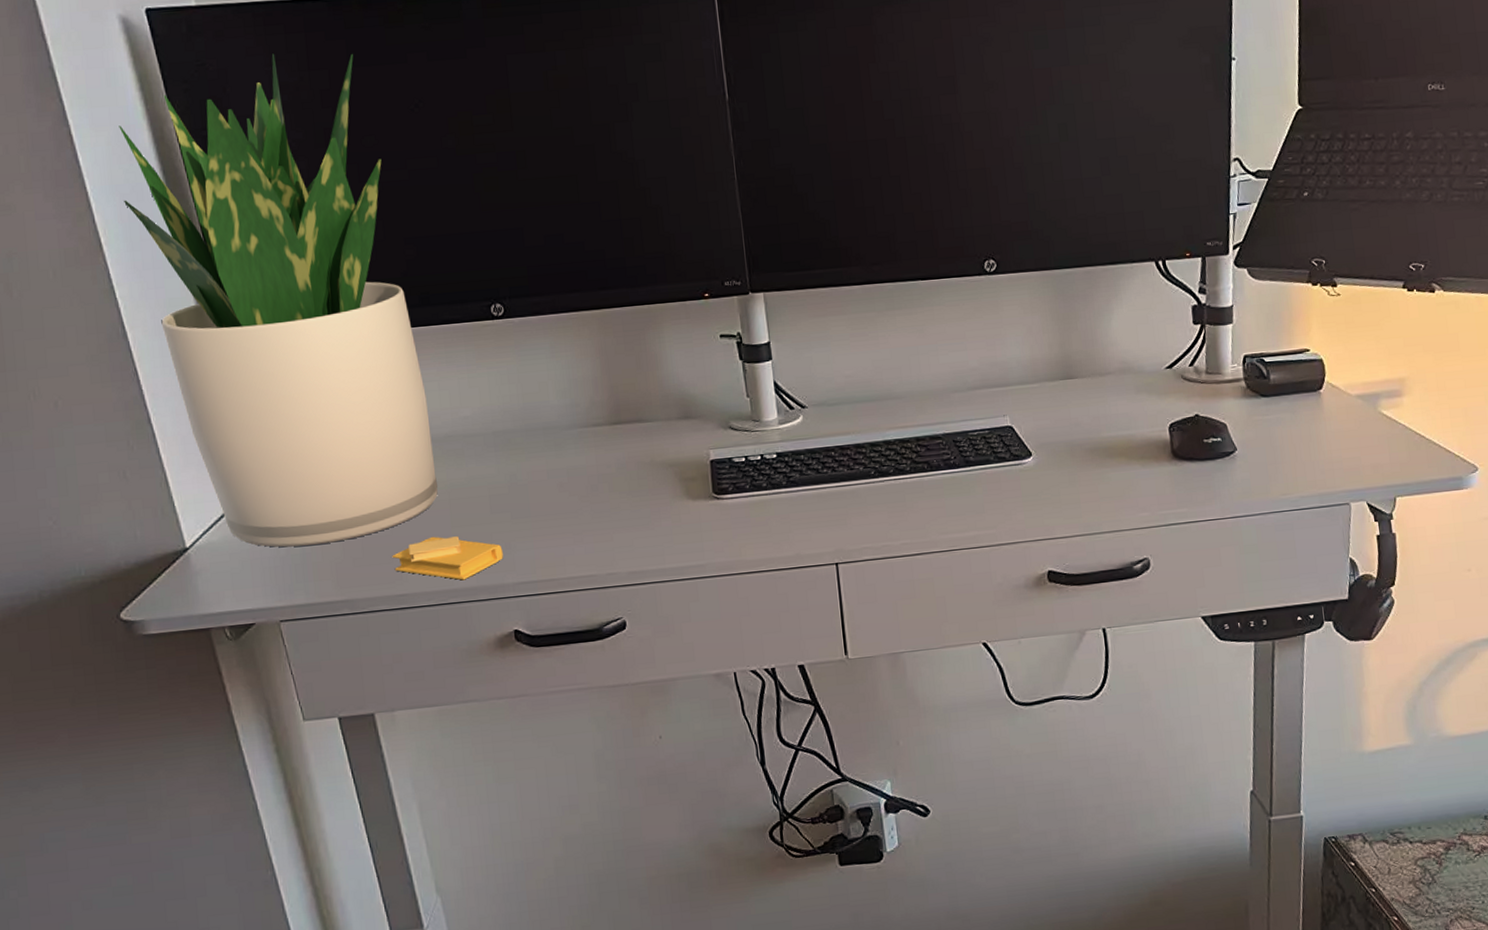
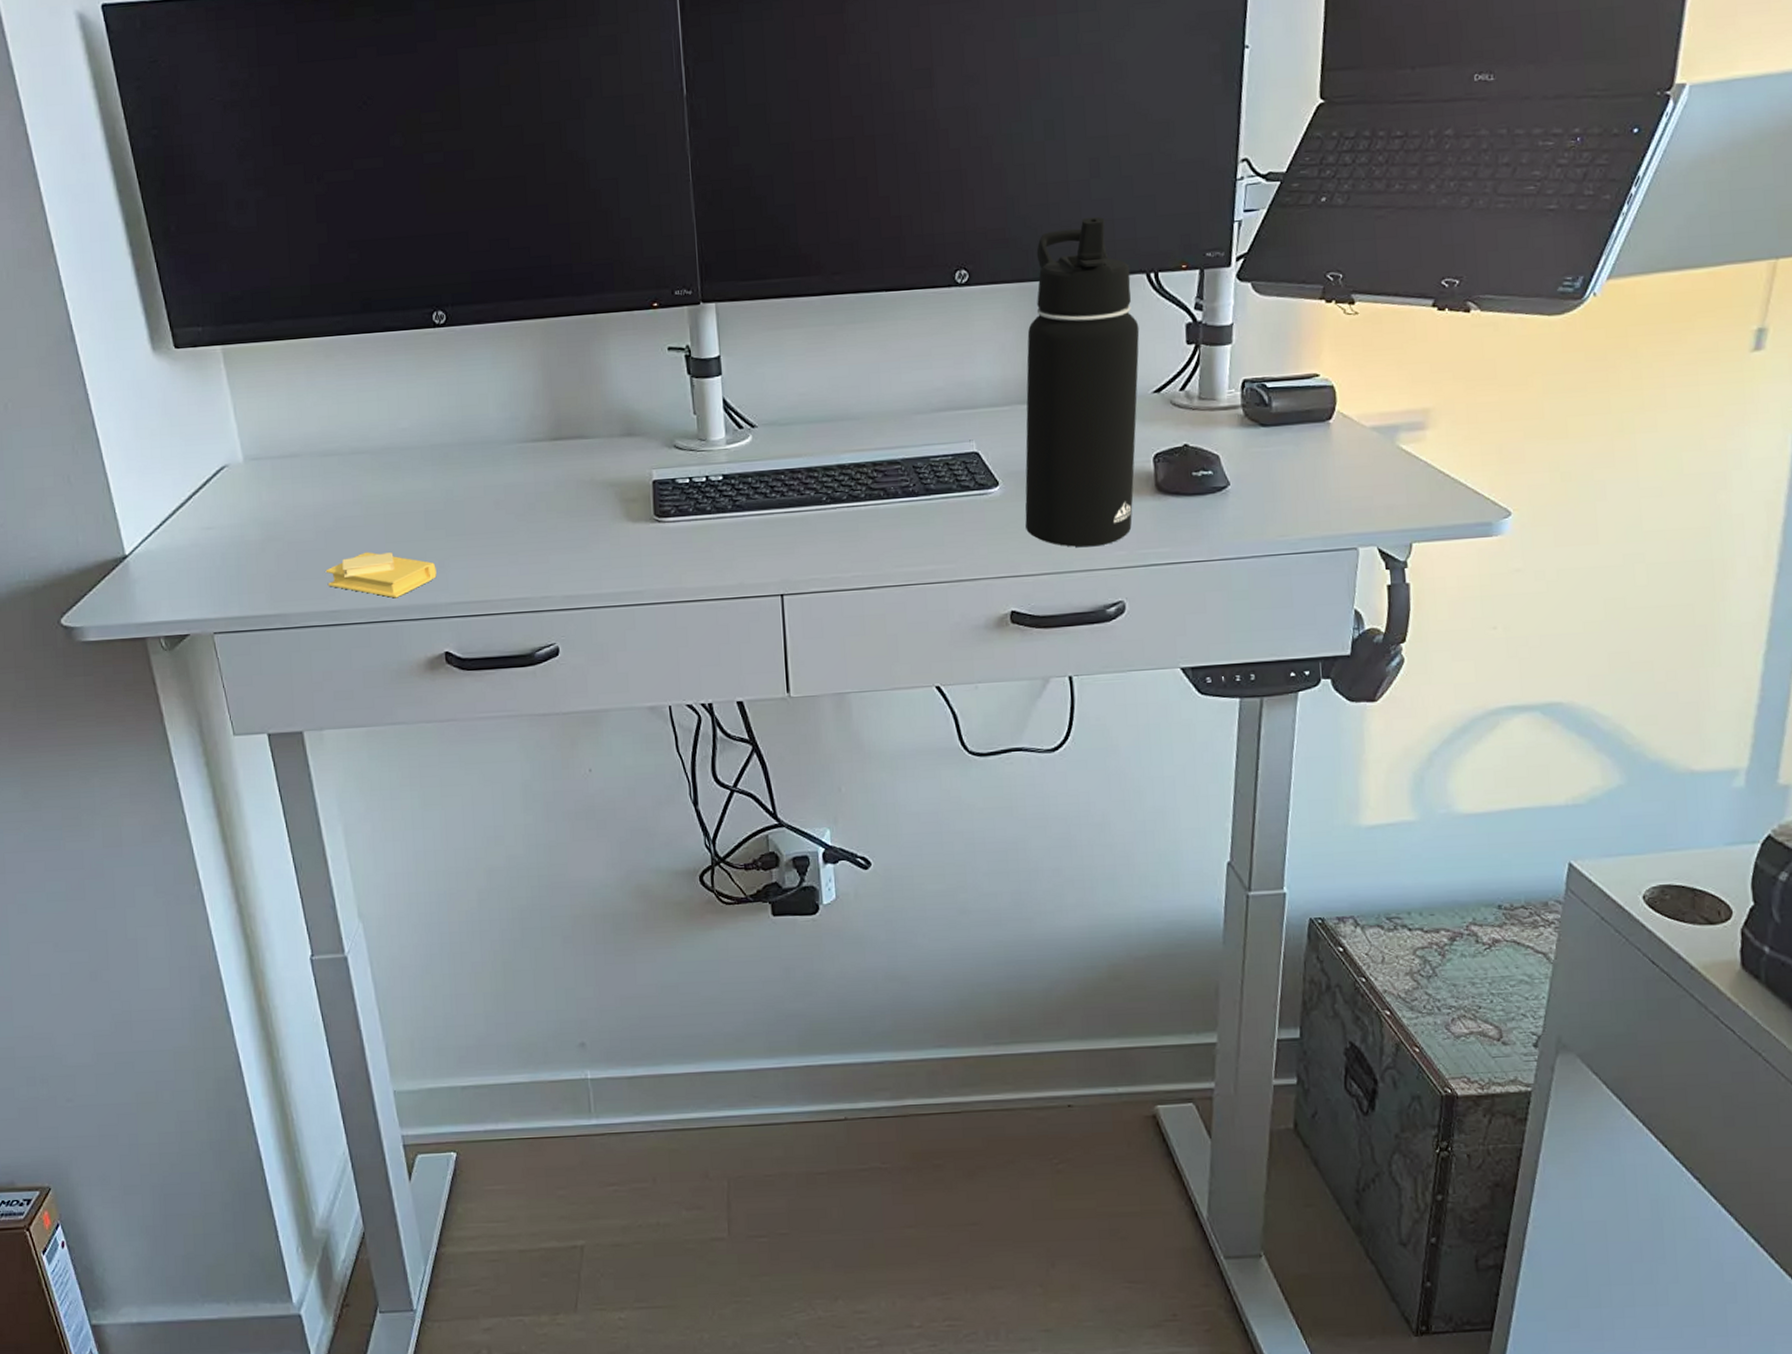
planter: present [119,53,438,548] -> none [73,48,373,558]
water bottle: none [1051,211,1153,511] -> present [1025,217,1140,548]

